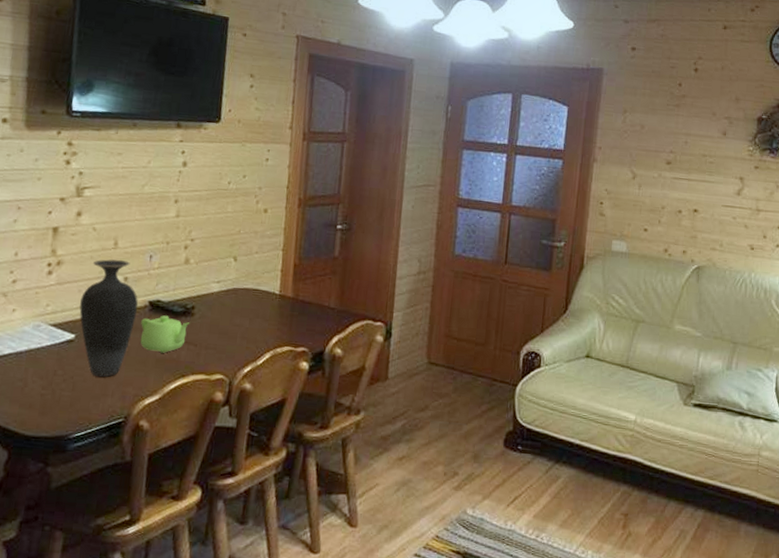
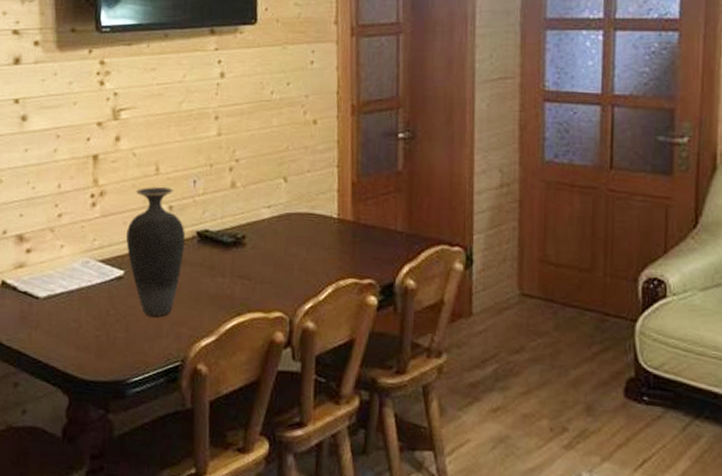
teapot: present [140,315,190,353] -> none [190,246,242,289]

